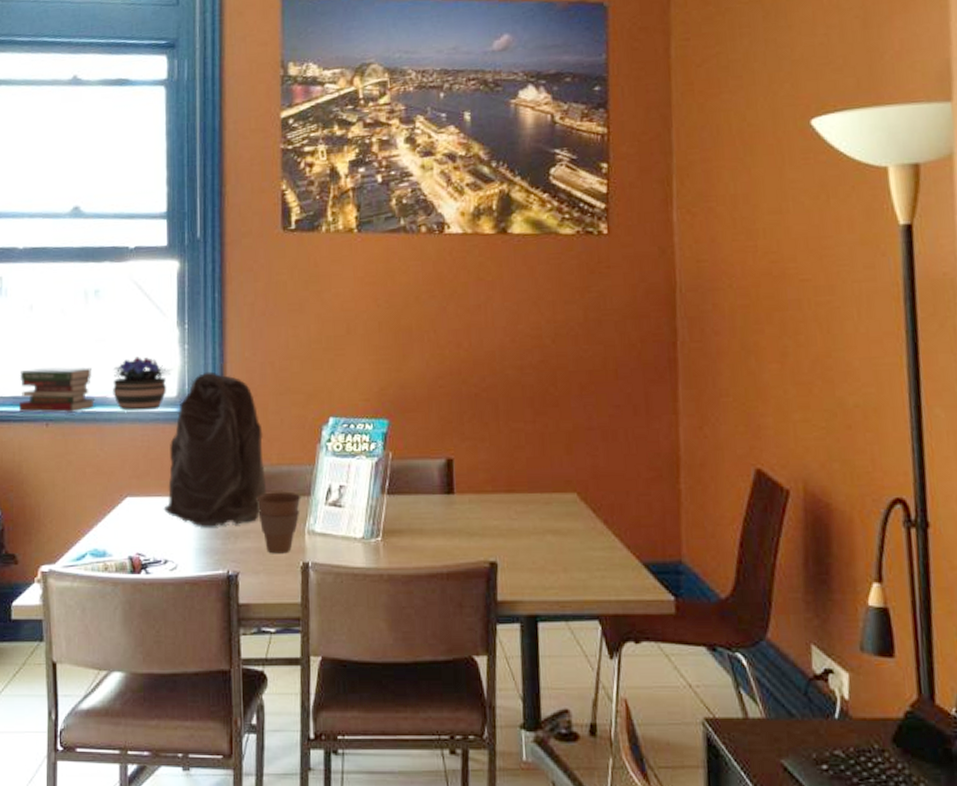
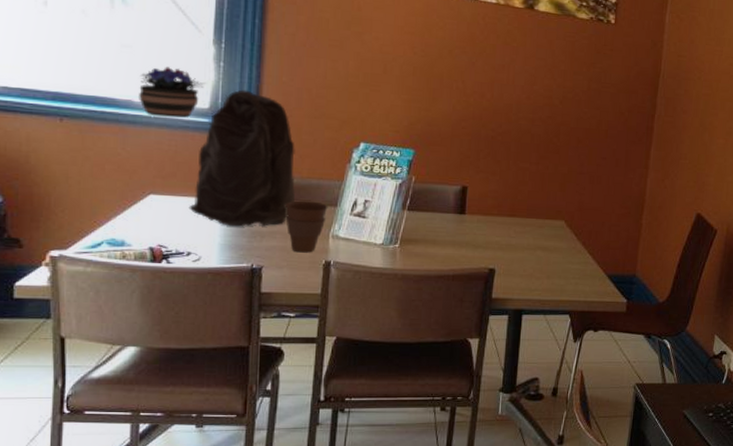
books: present [19,366,95,414] -> none [28,63,118,113]

